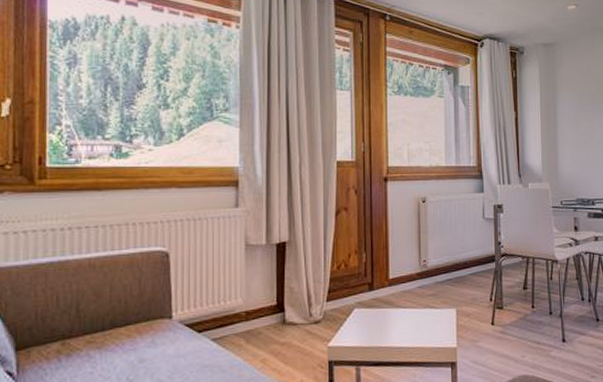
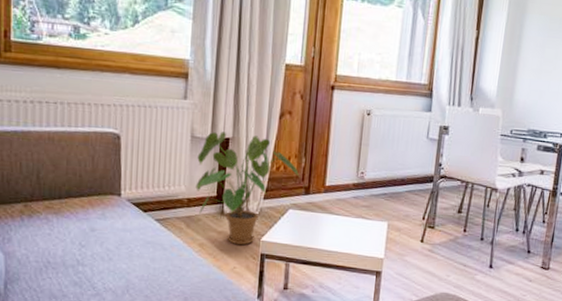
house plant: none [253,236,363,355] -> present [195,131,301,246]

